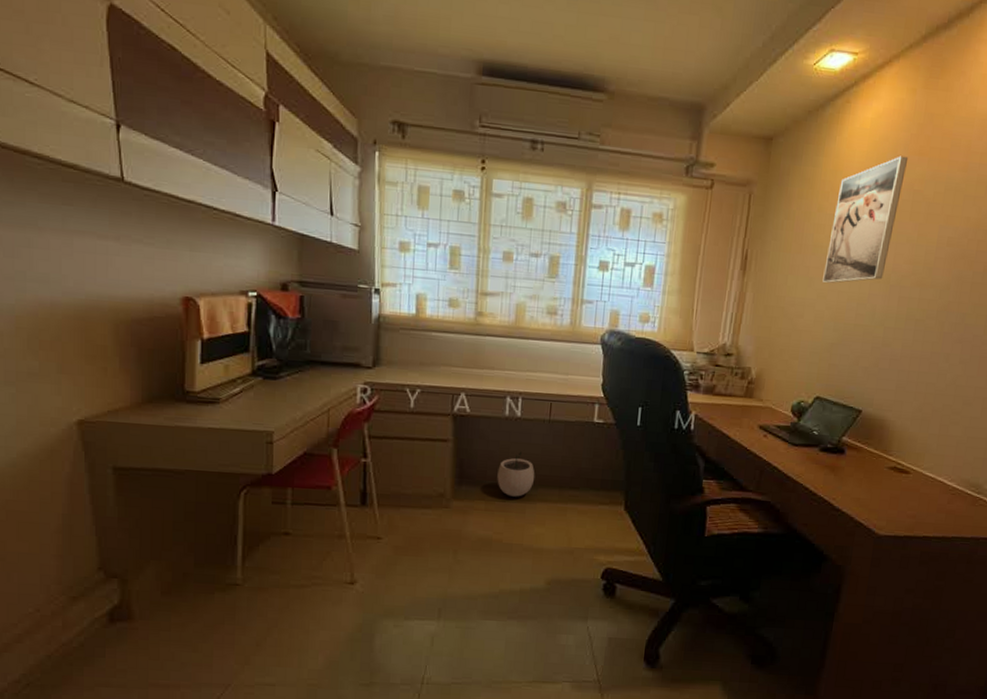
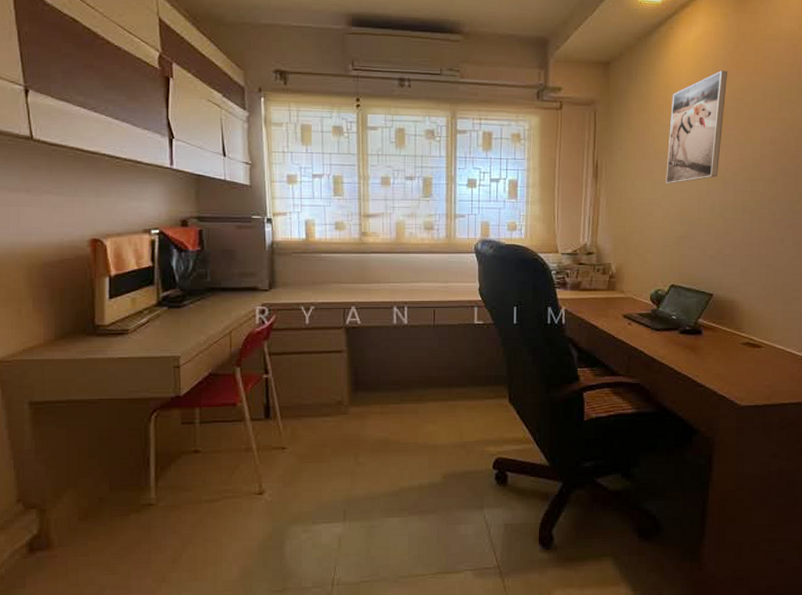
plant pot: present [497,451,535,497] -> none [390,356,425,399]

